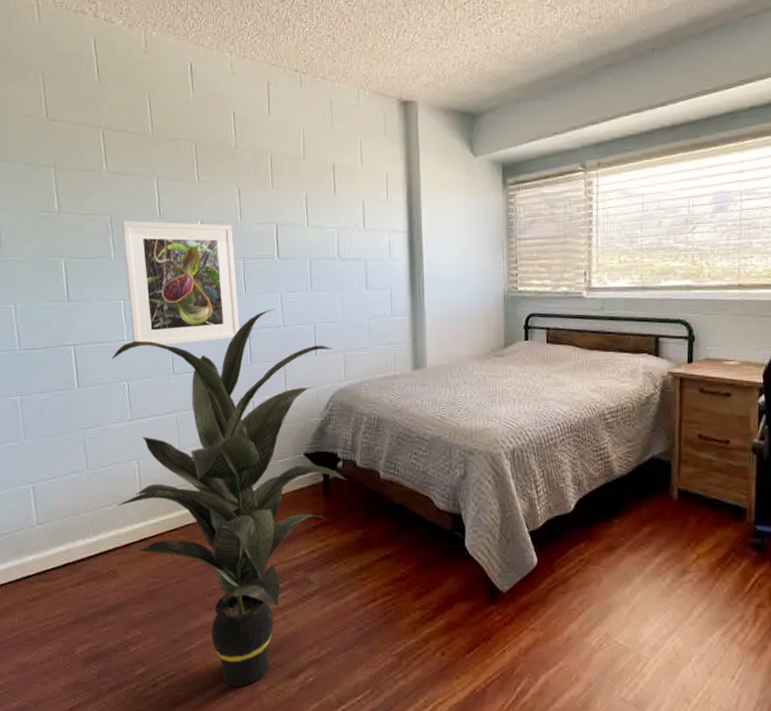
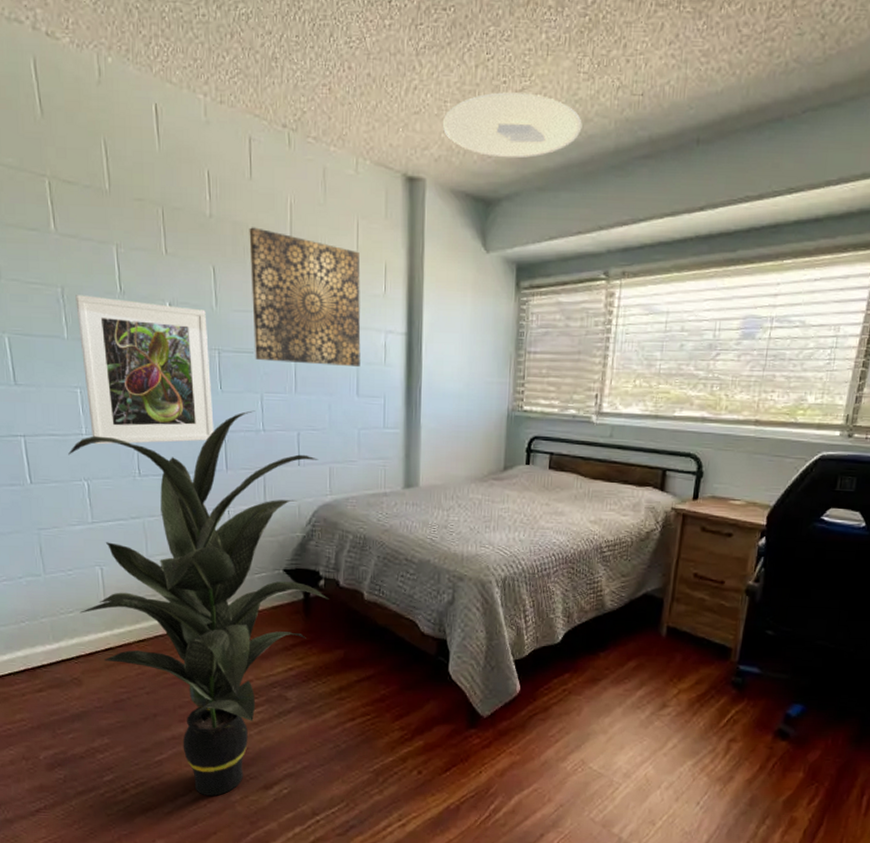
wall art: none [268,153,368,265] -> present [249,227,361,366]
ceiling light: none [429,25,550,79] -> present [442,92,582,159]

